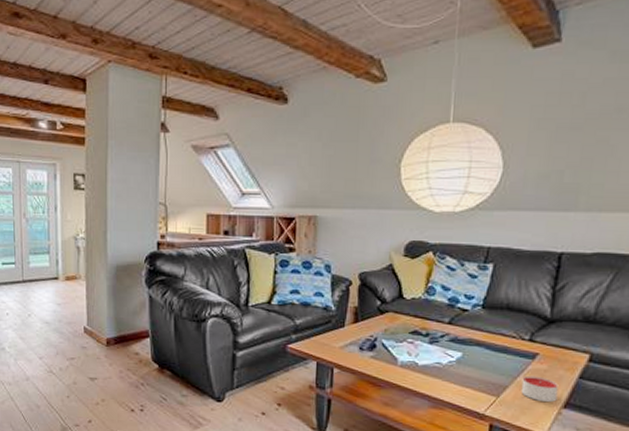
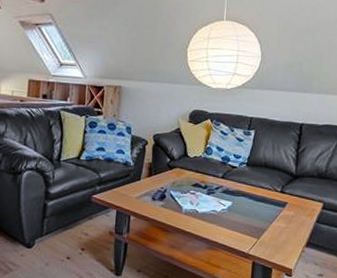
candle: present [521,375,559,403] -> none [275,220,302,243]

